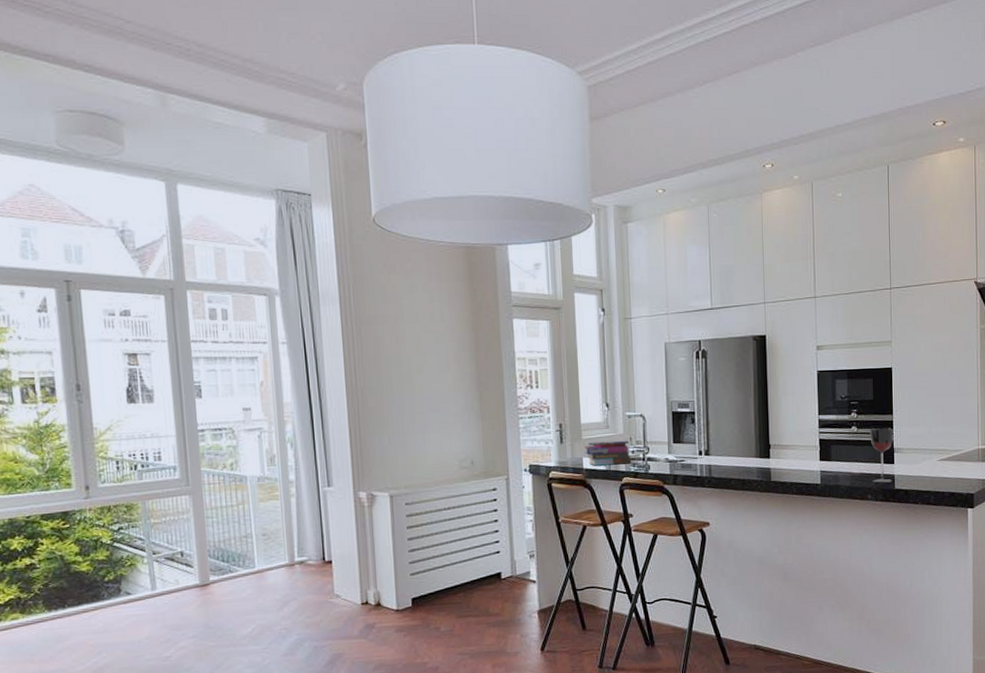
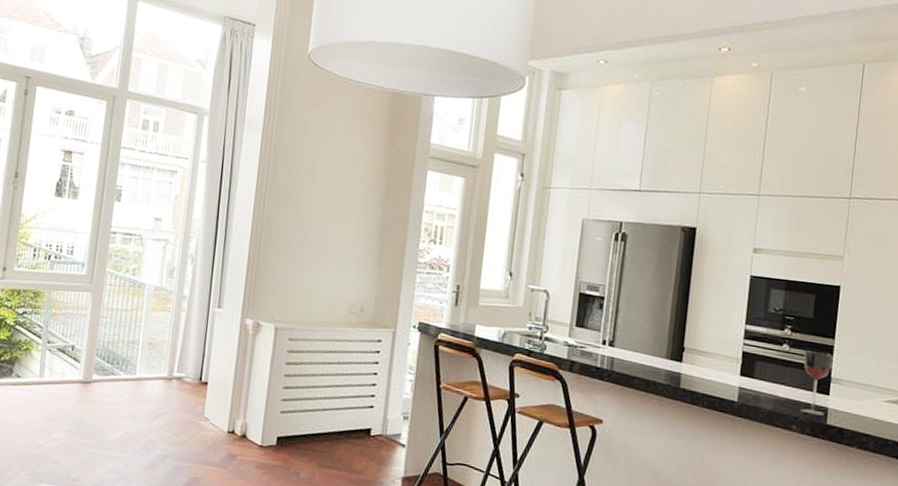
books: present [584,439,632,466] -> none [478,308,528,340]

